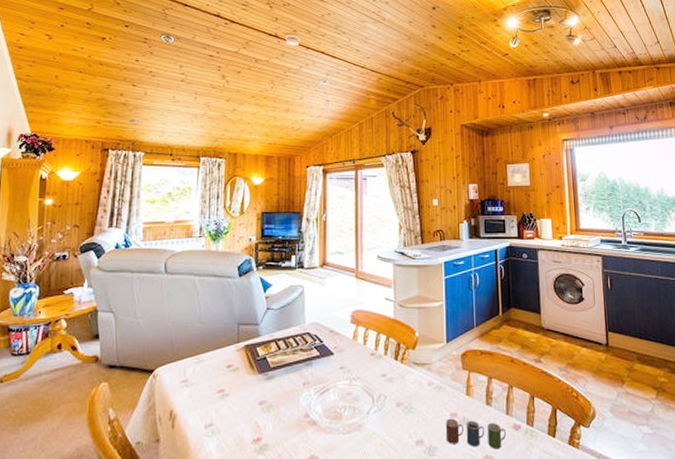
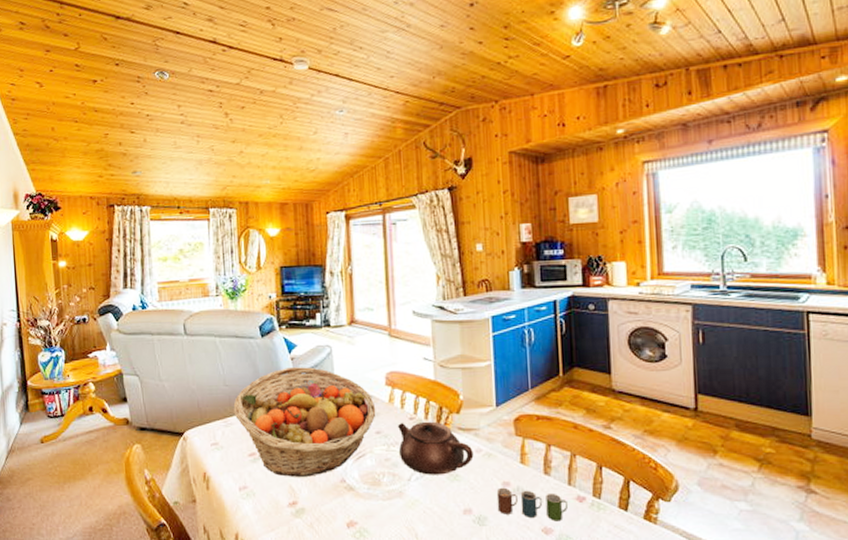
fruit basket: none [206,305,341,413] -> present [233,367,376,477]
teapot: none [360,356,426,408] -> present [398,421,474,475]

